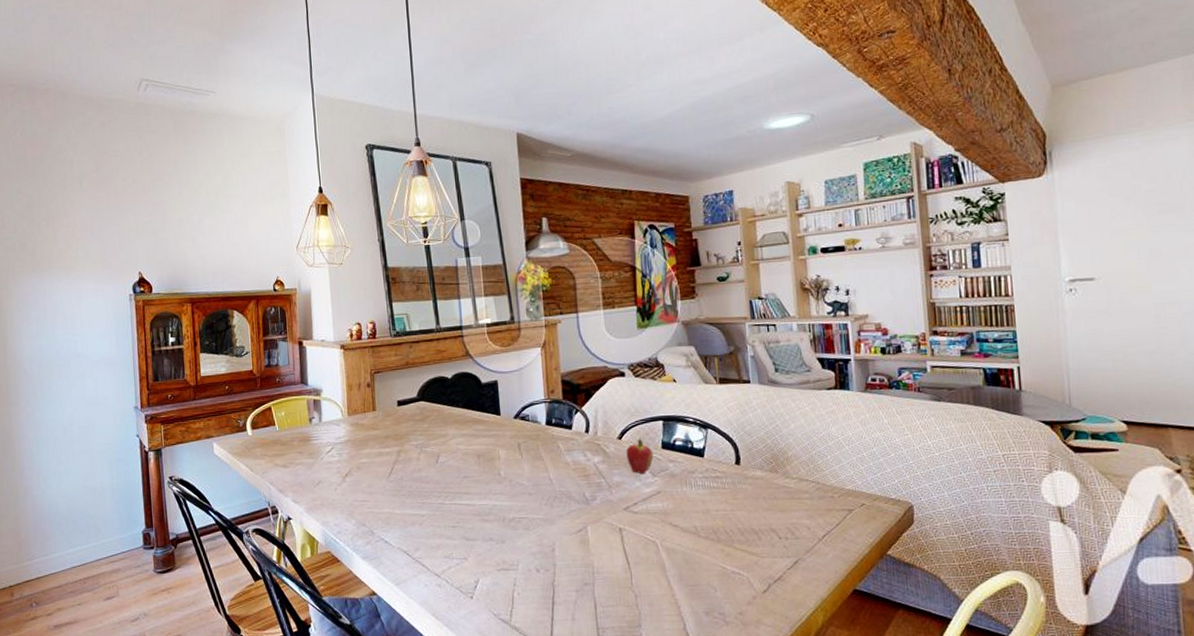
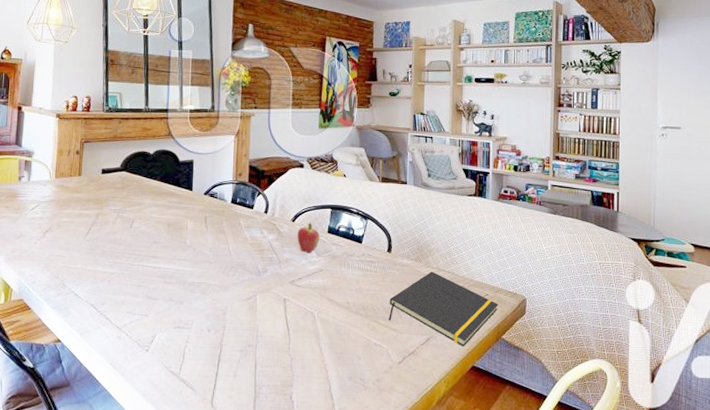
notepad: none [744,482,879,568] -> present [389,271,498,347]

